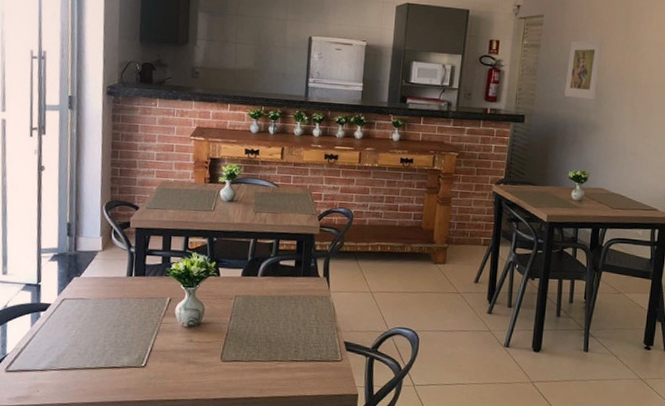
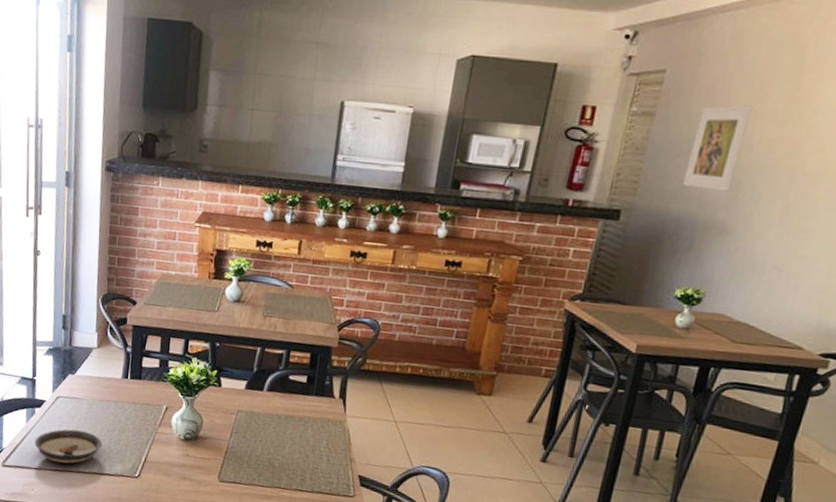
saucer: none [39,328,109,363] -> present [34,429,103,464]

